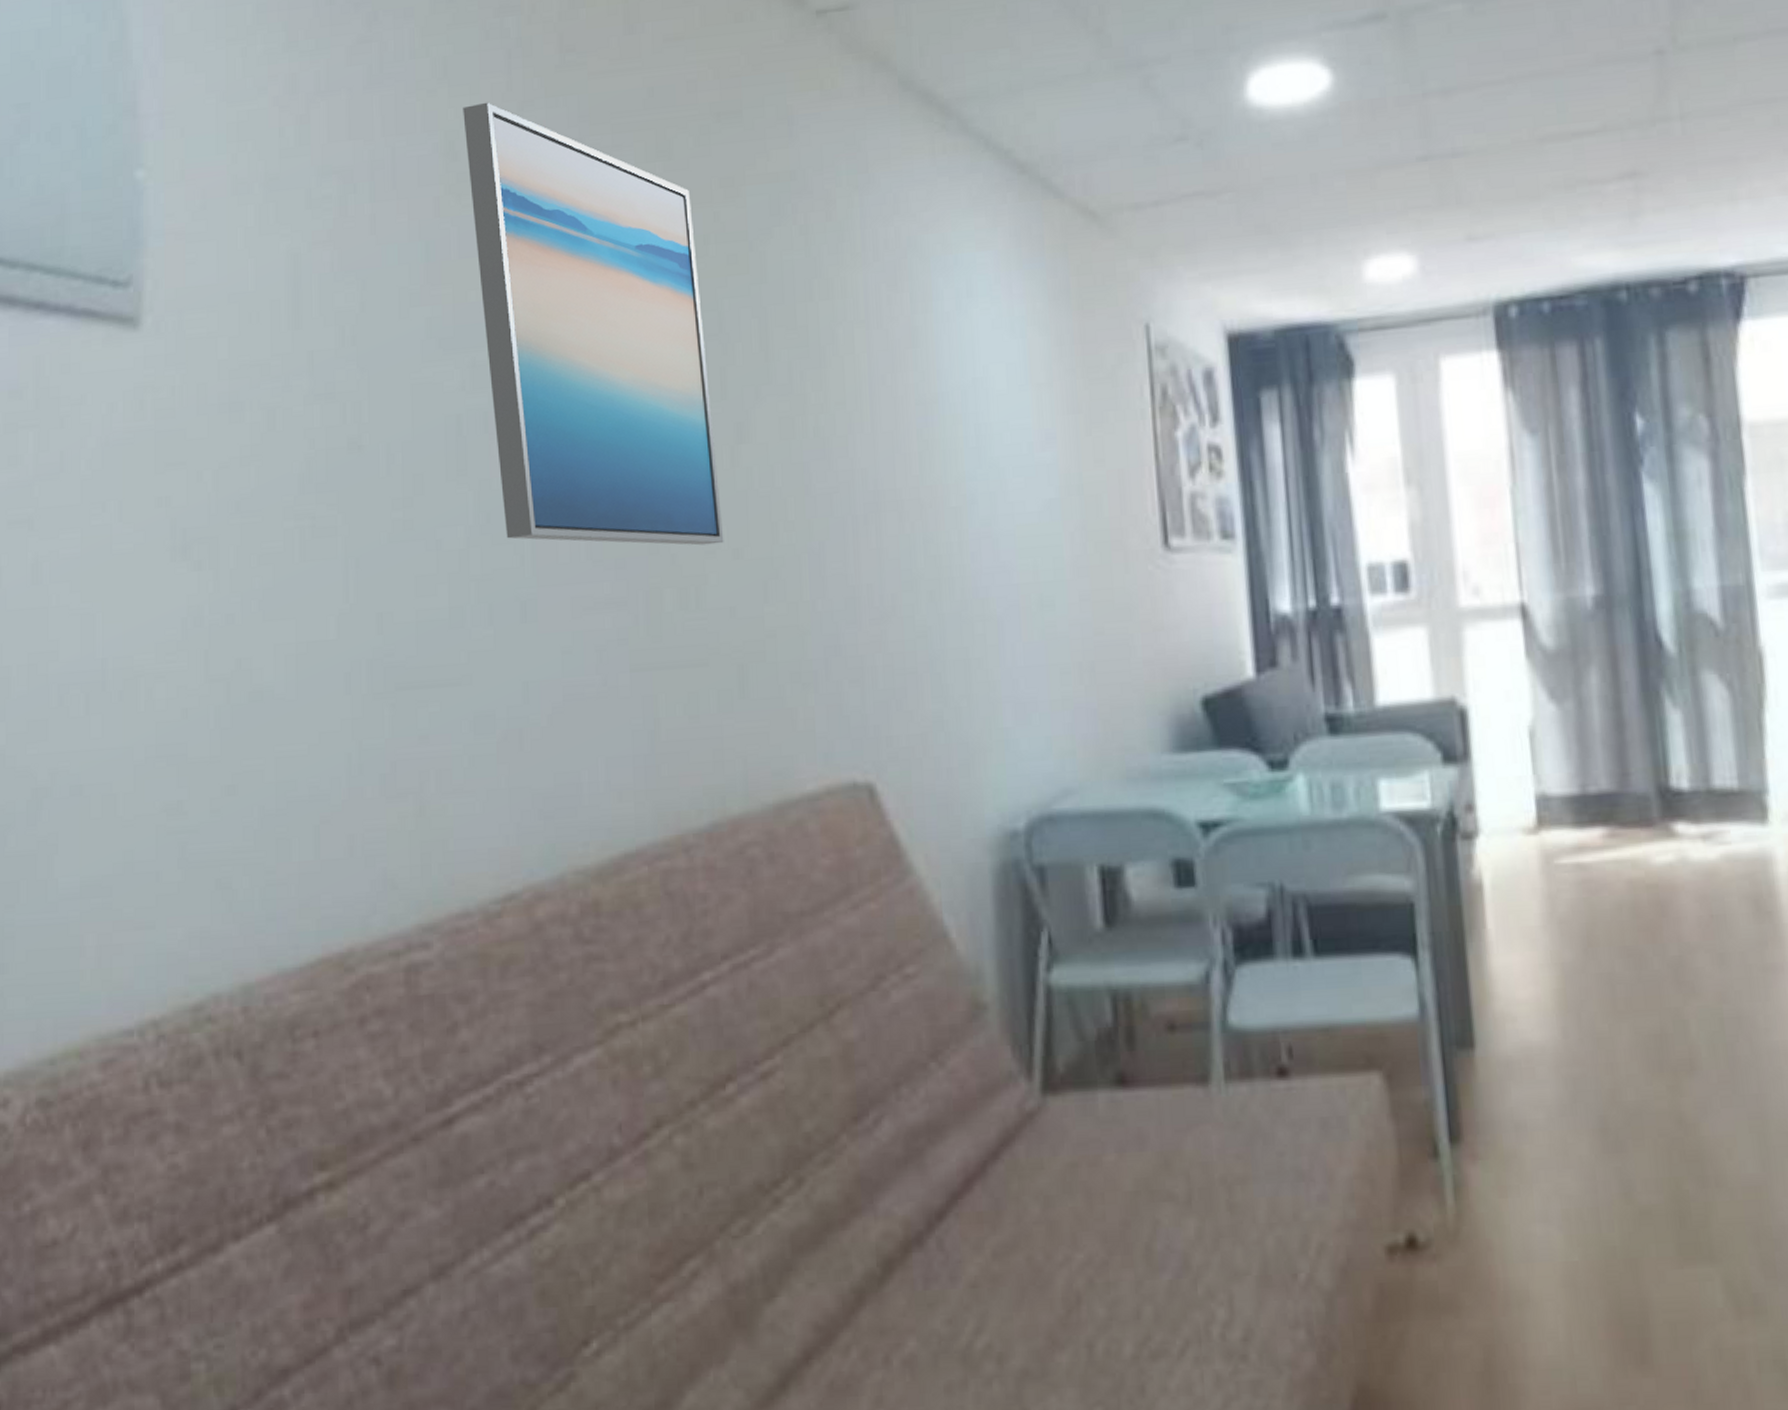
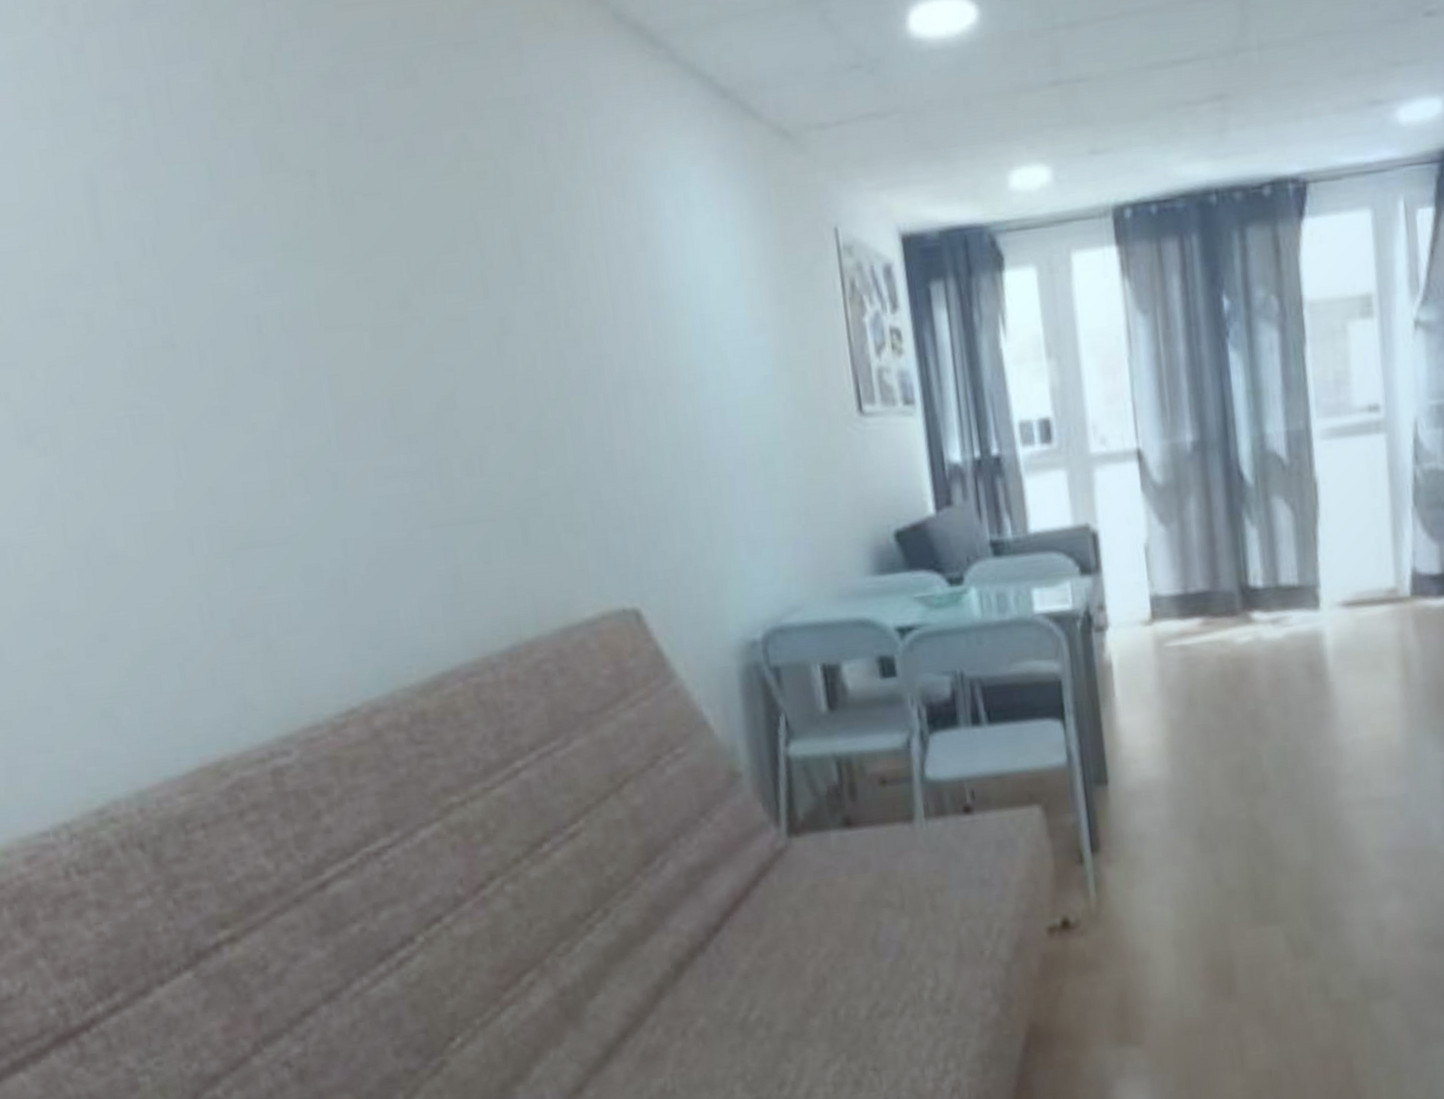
wall art: present [463,102,724,546] -> none [225,33,499,422]

